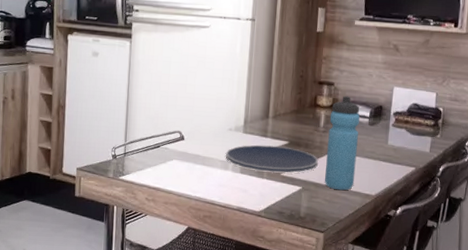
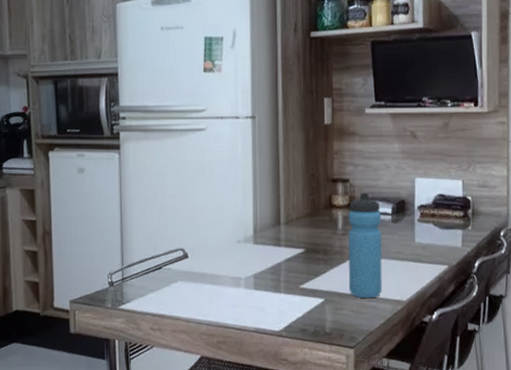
plate: present [225,144,318,173] -> none [236,255,340,286]

